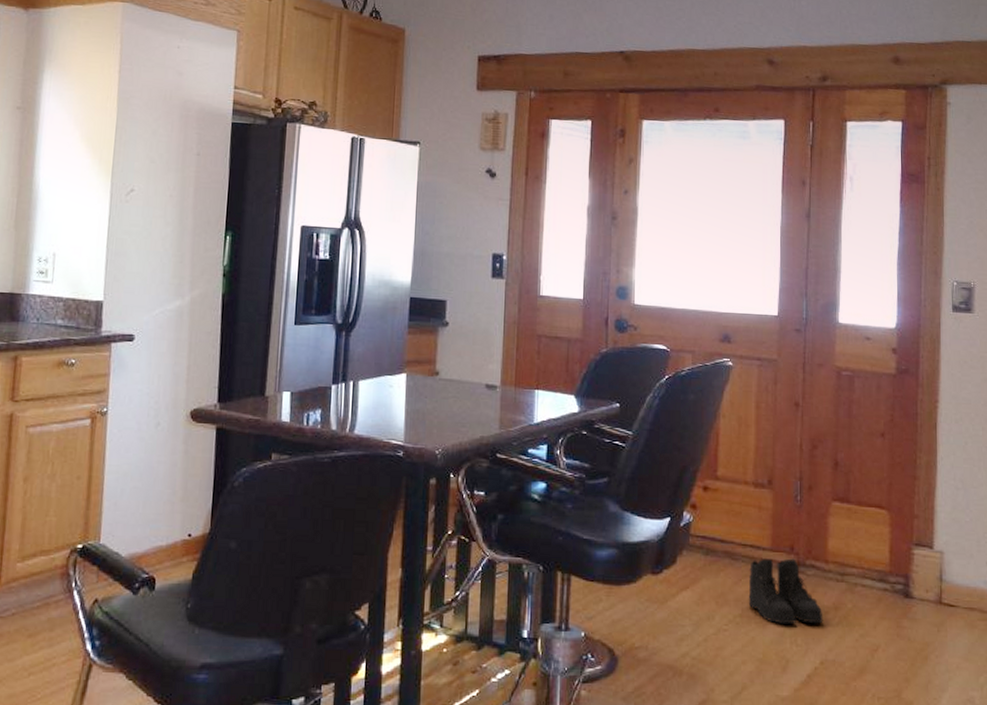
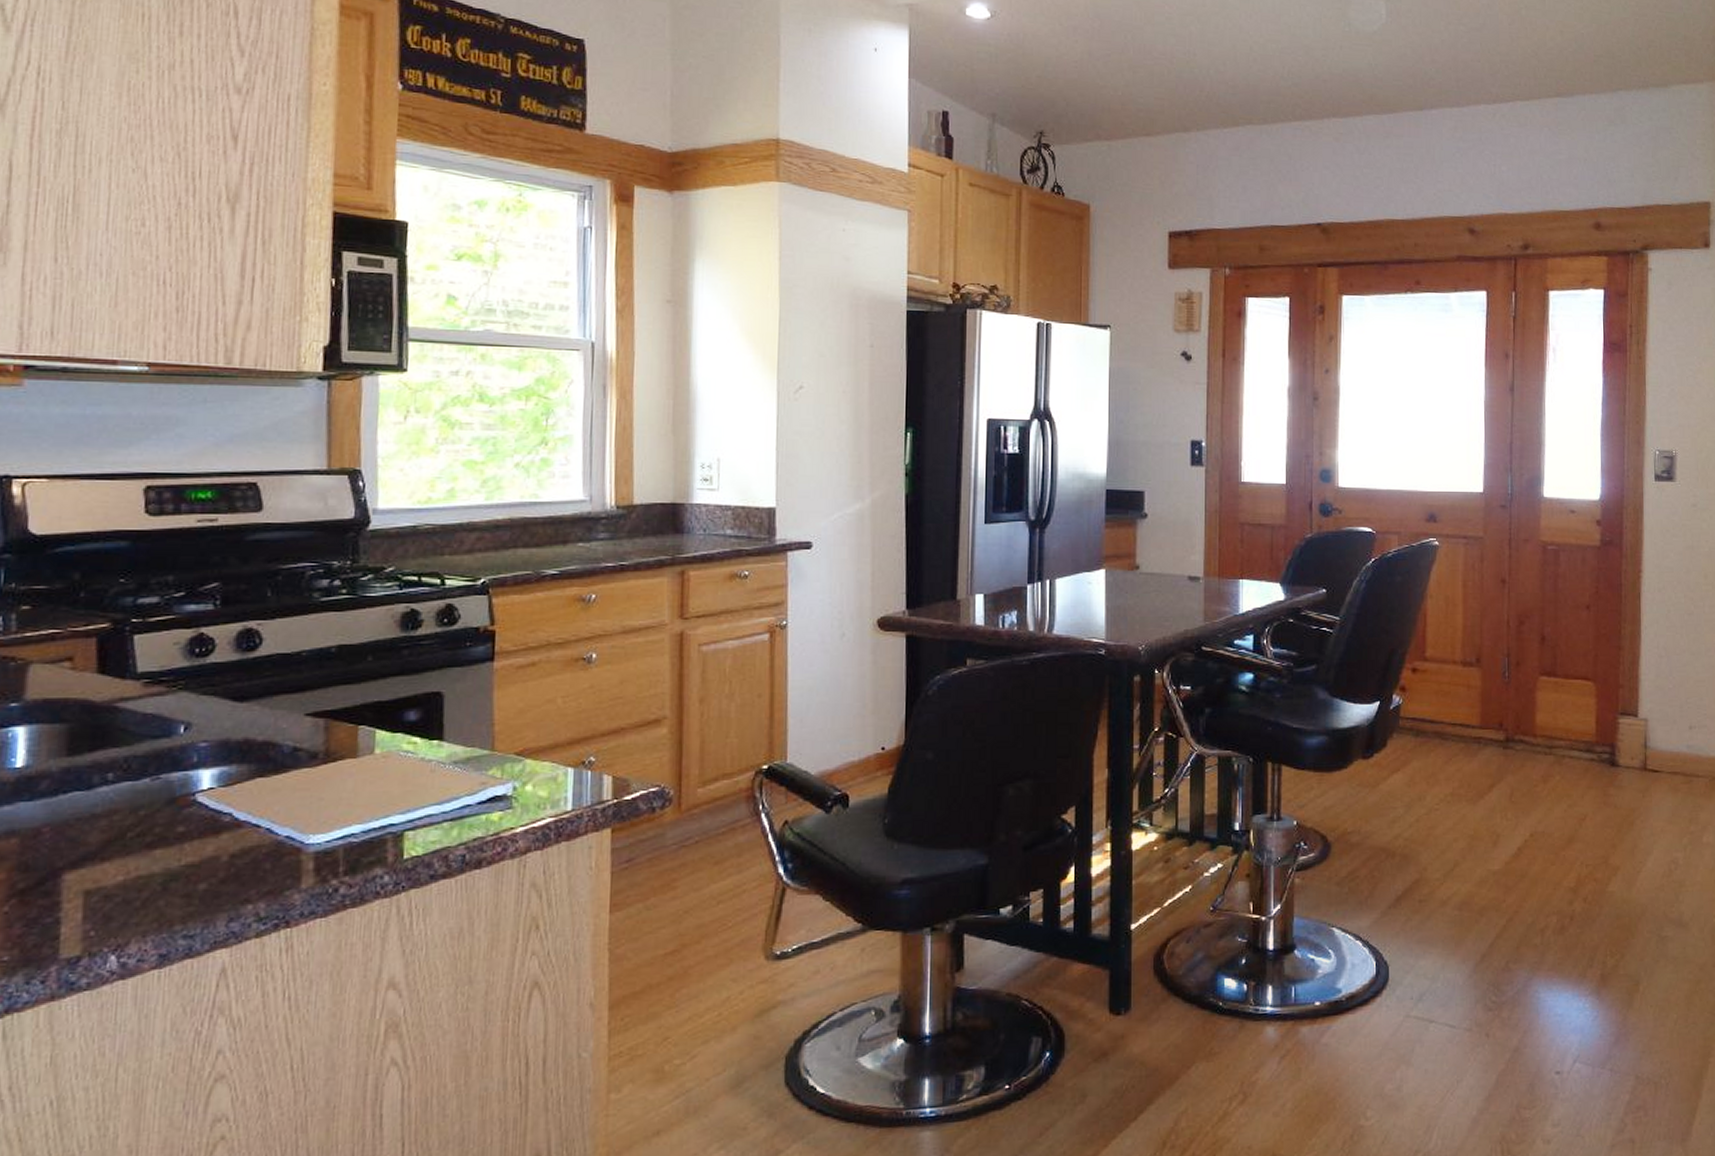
boots: present [748,558,823,625] -> none [1459,735,1533,800]

